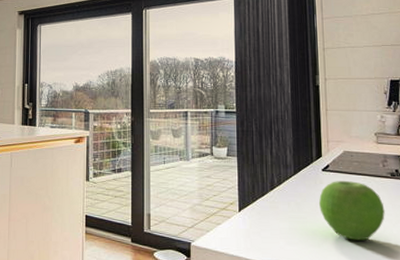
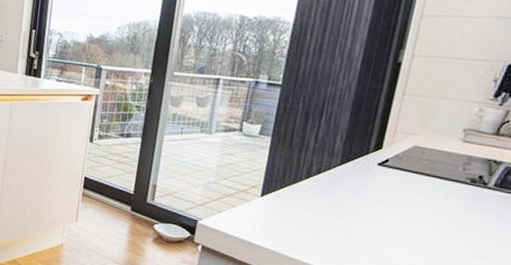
fruit: present [319,181,385,241] -> none [363,178,450,249]

